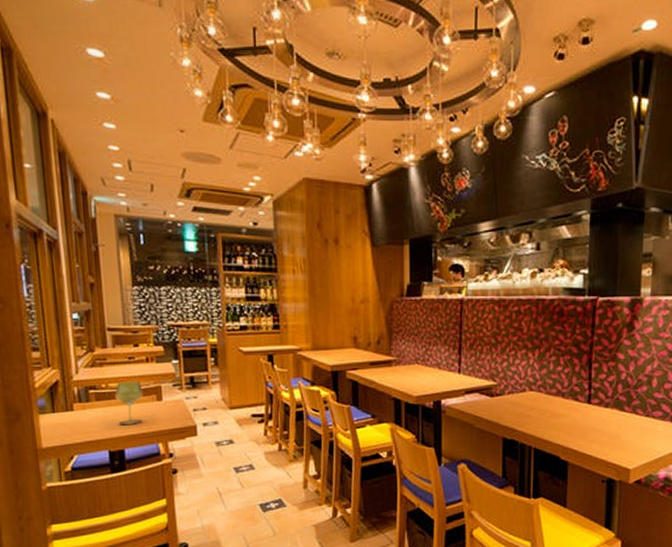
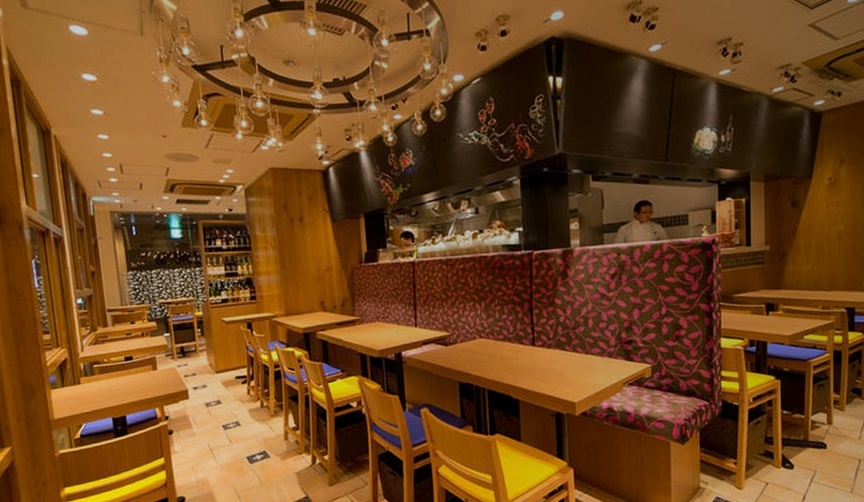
wine glass: present [115,381,144,426] -> none [116,354,141,394]

